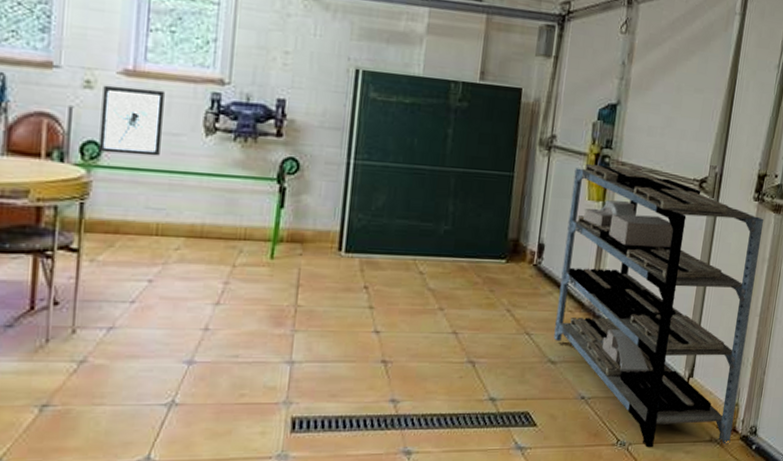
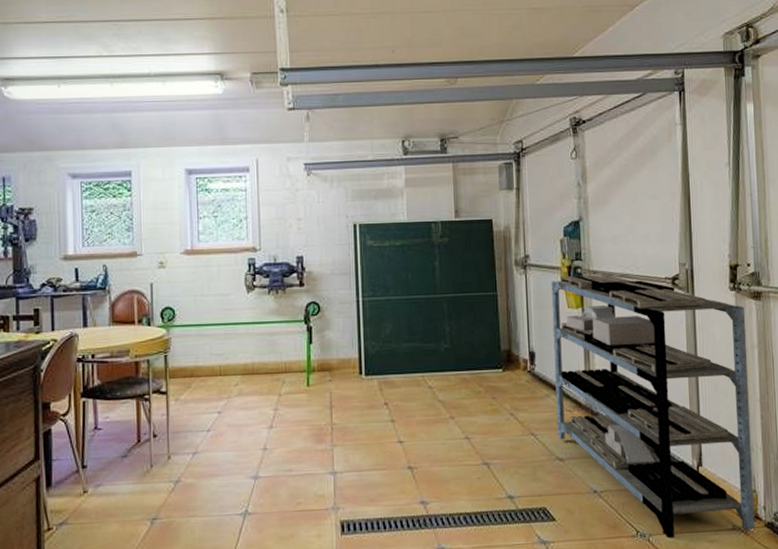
wall art: present [99,85,165,156] -> none [172,262,216,315]

